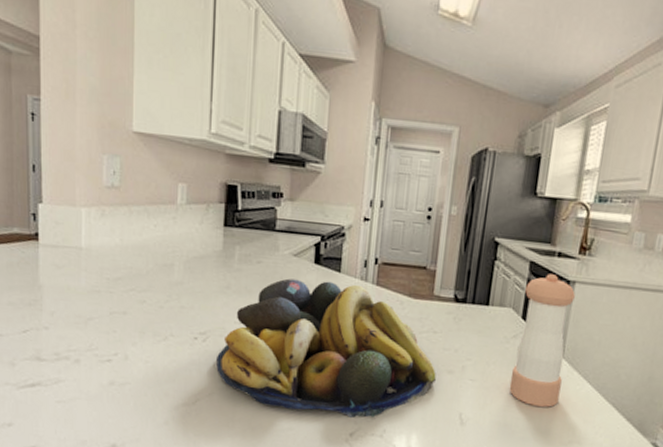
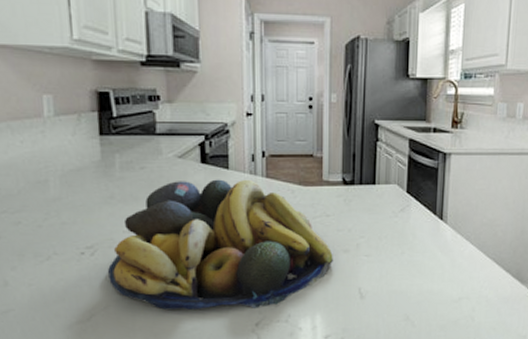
pepper shaker: present [509,274,575,407] -> none [401,149,452,271]

